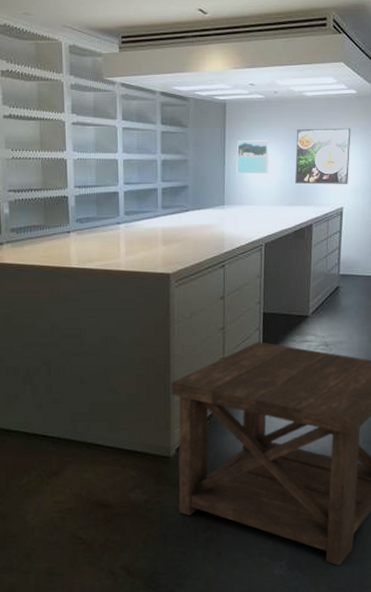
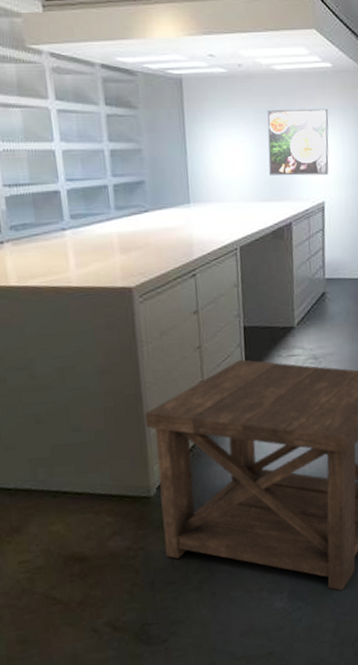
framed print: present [236,140,269,175] -> none [199,124,238,165]

